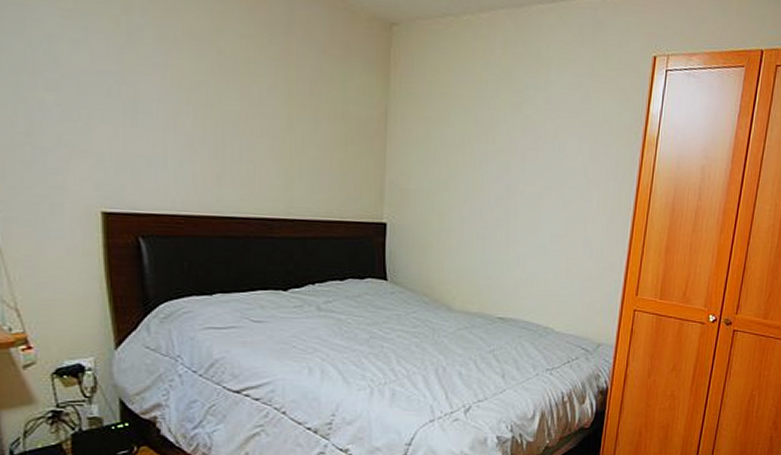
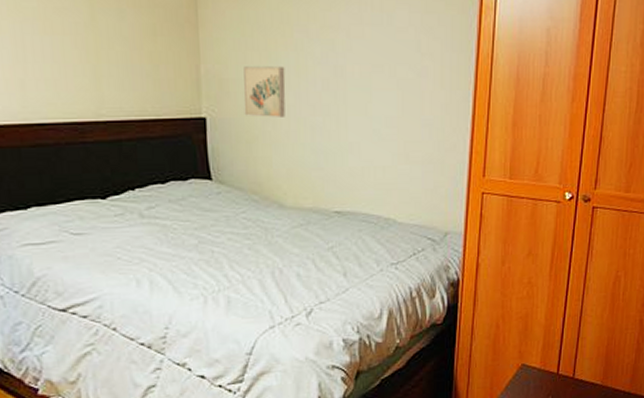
wall art: none [422,179,463,228] -> present [243,66,286,117]

